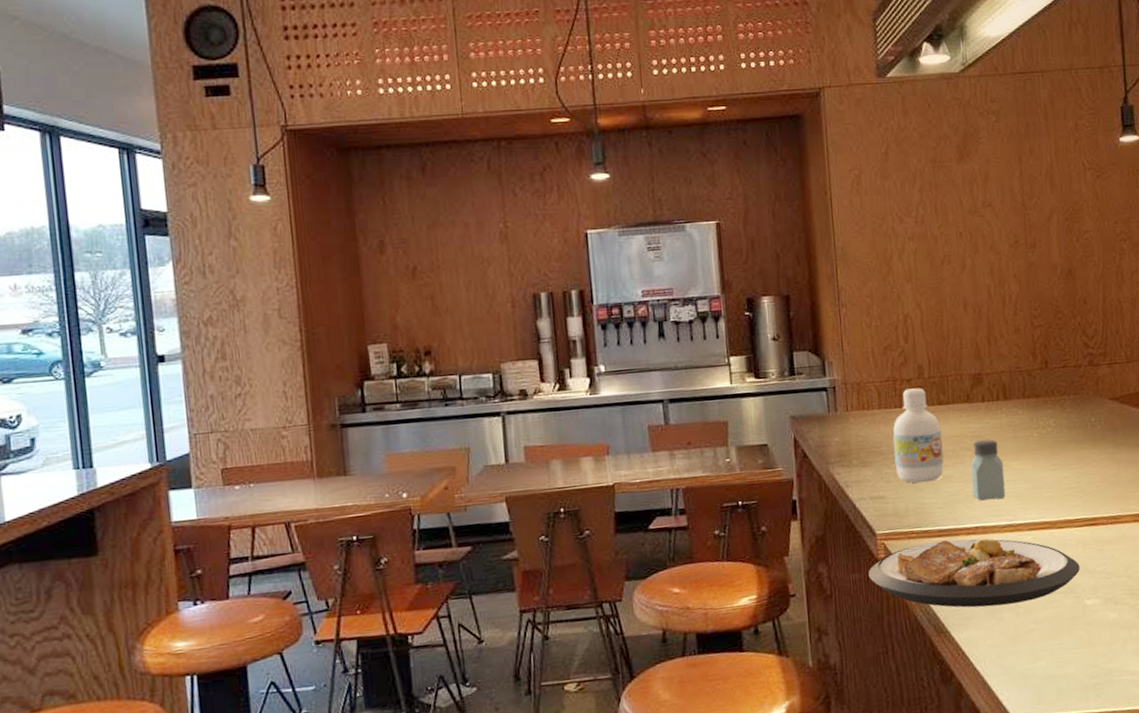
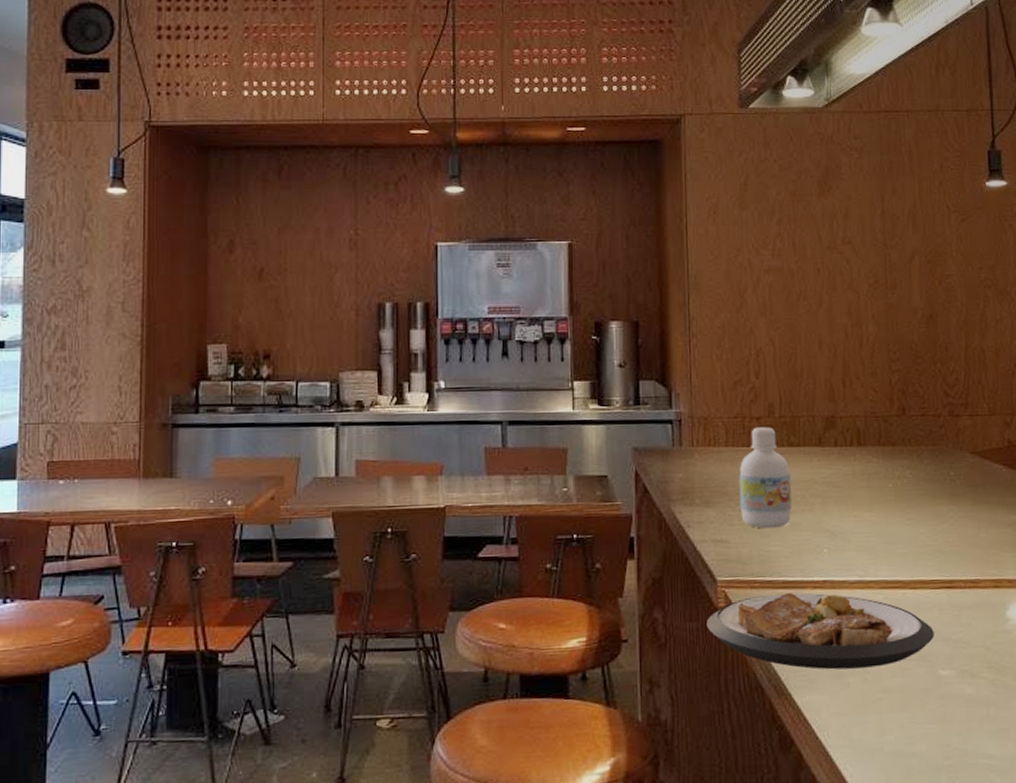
saltshaker: present [970,439,1006,500] -> none [820,487,857,552]

